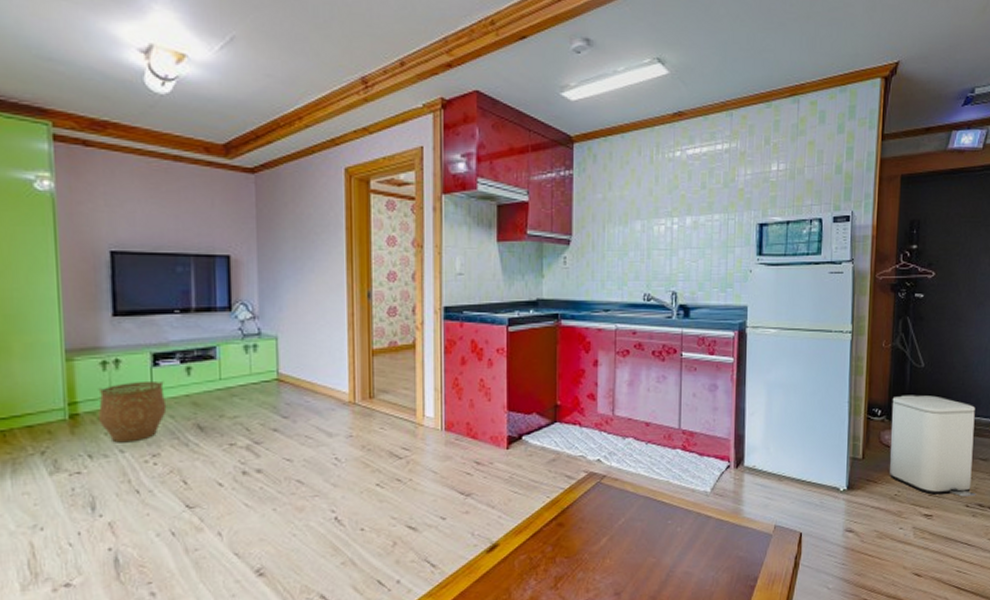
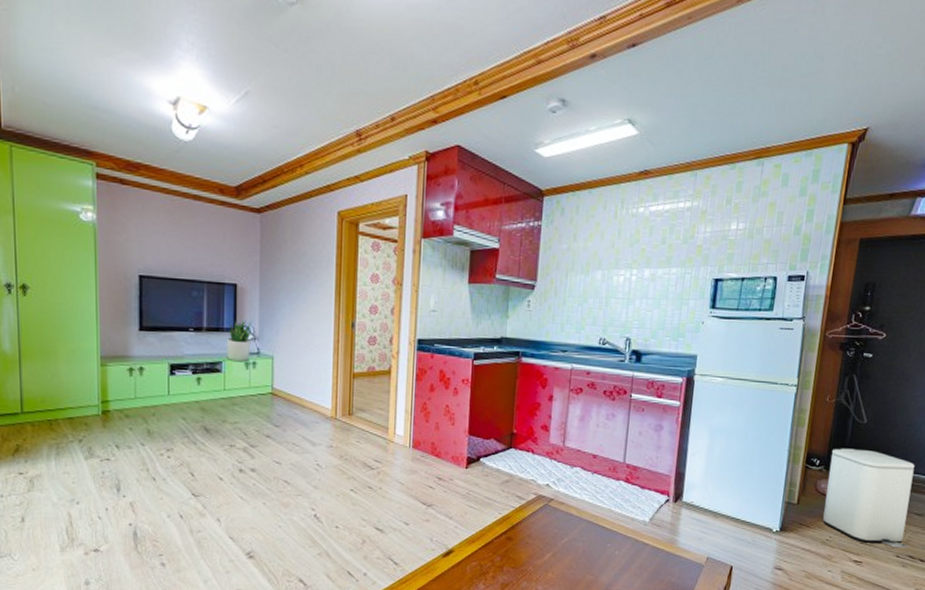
basket: present [97,382,167,443] -> none [124,387,180,438]
planter: none [221,296,250,346] -> present [227,320,251,362]

